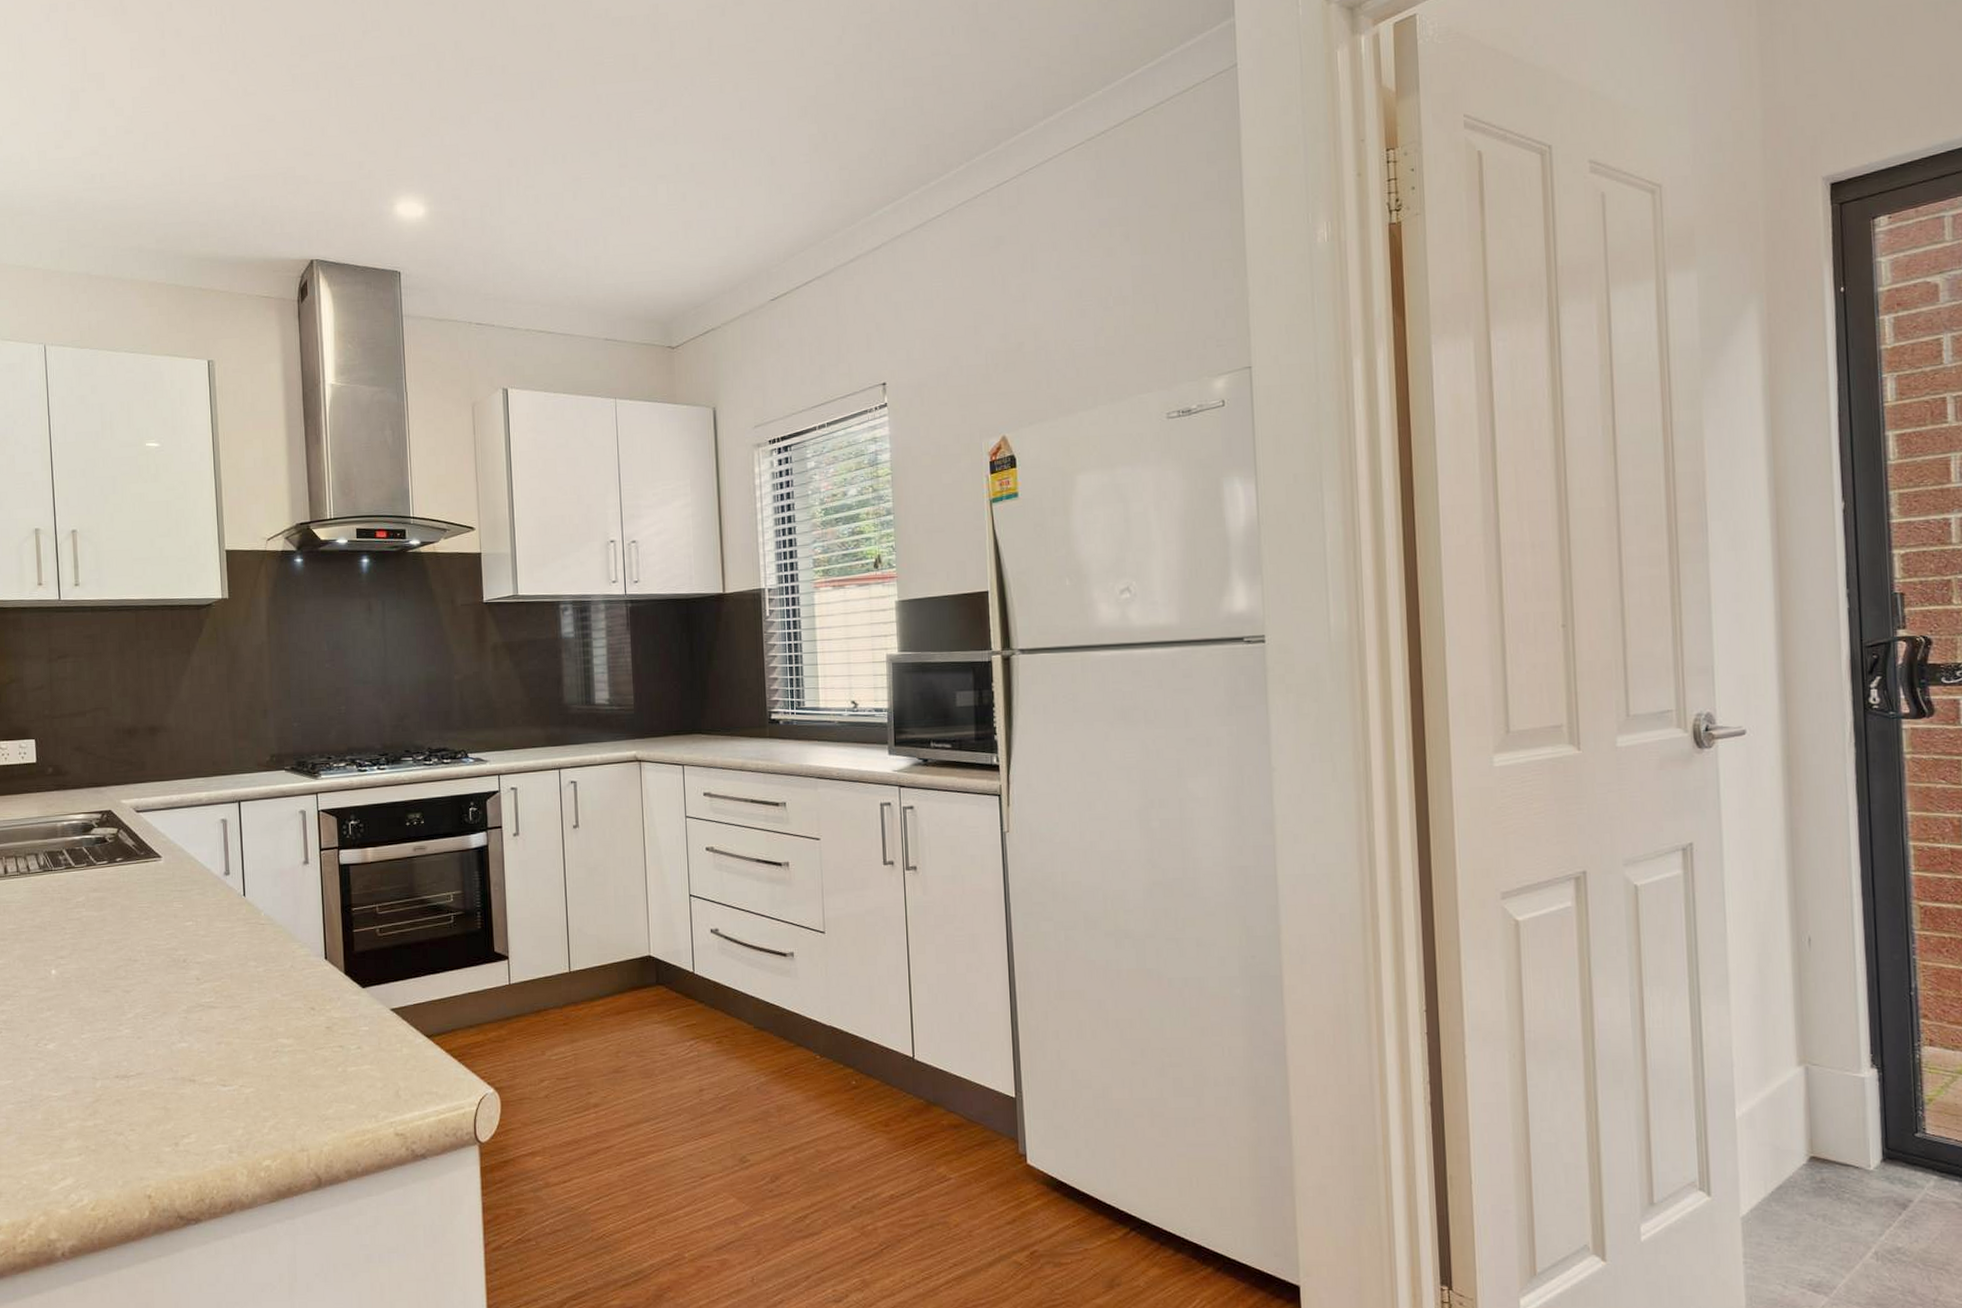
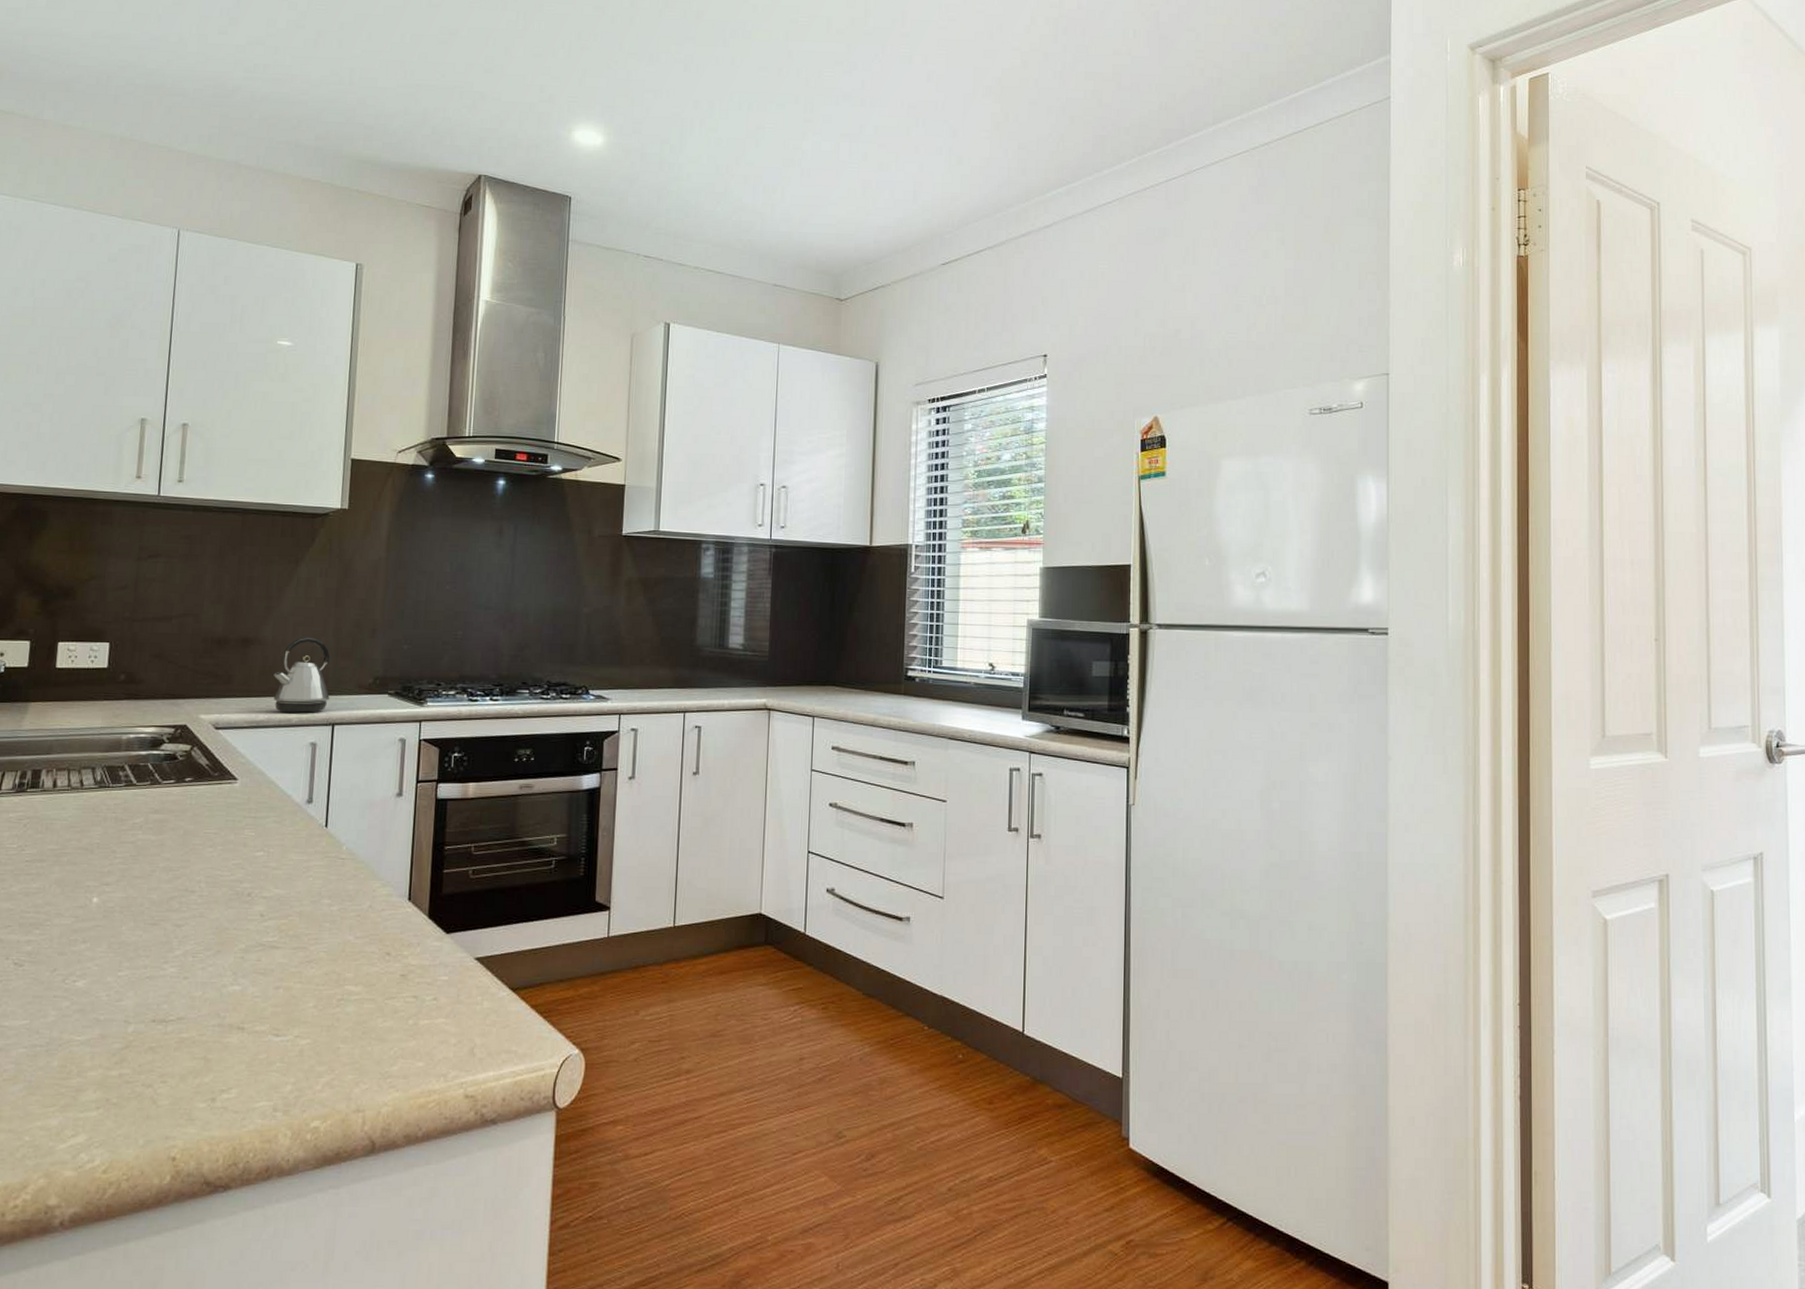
kettle: none [181,721,233,793] -> present [273,637,331,713]

